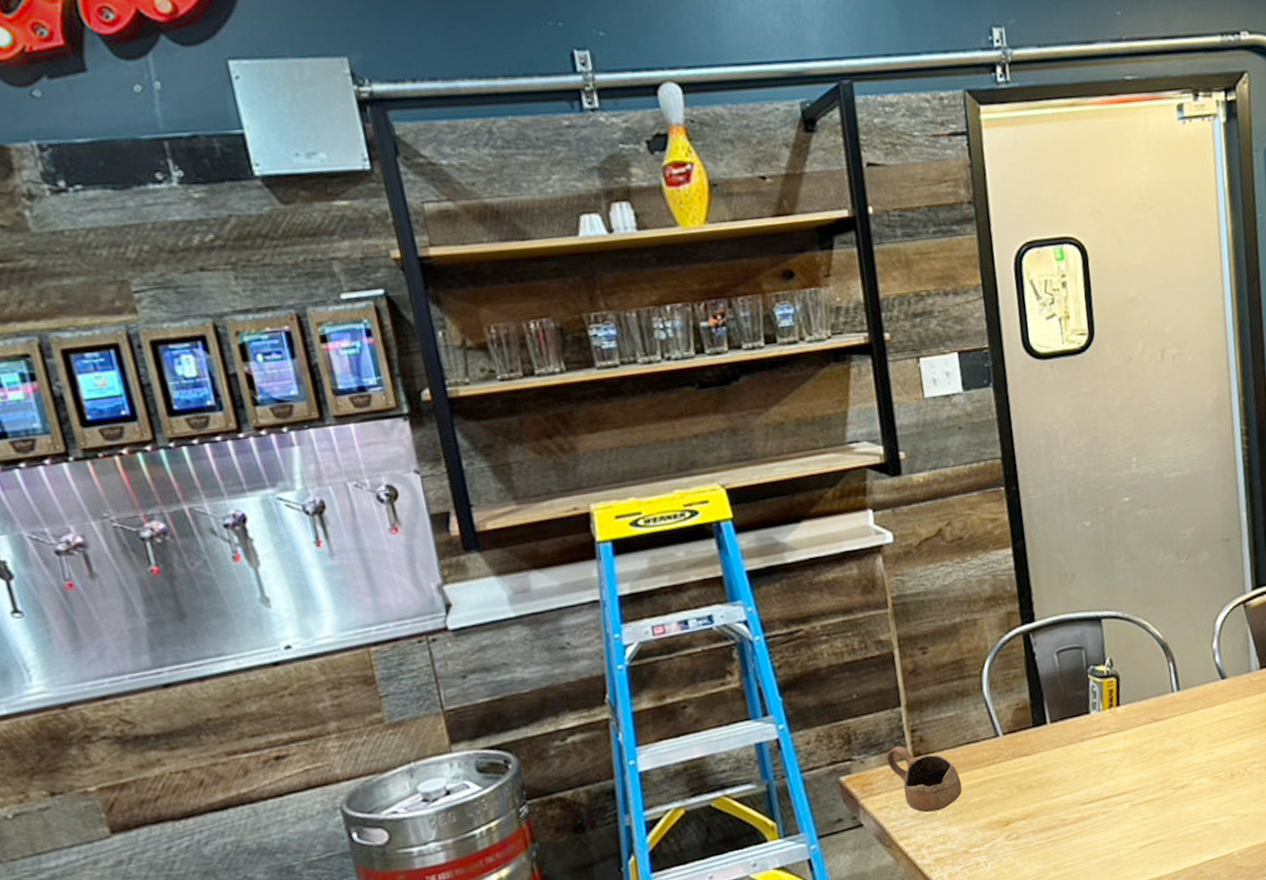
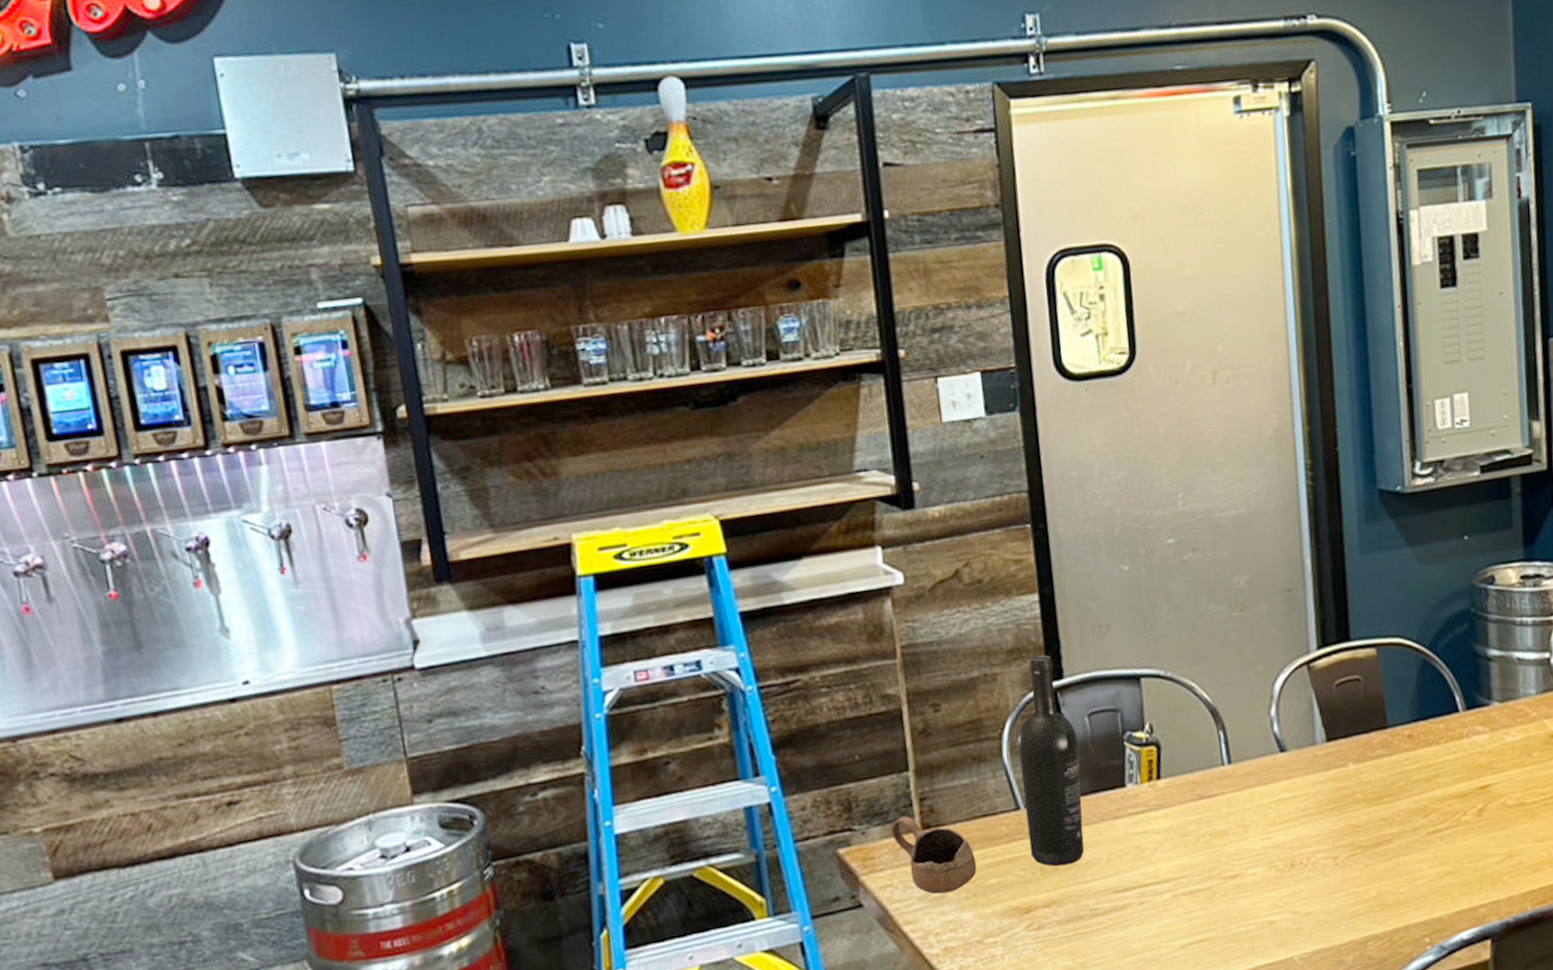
wine bottle: none [996,601,1055,785] -> present [1017,654,1084,867]

